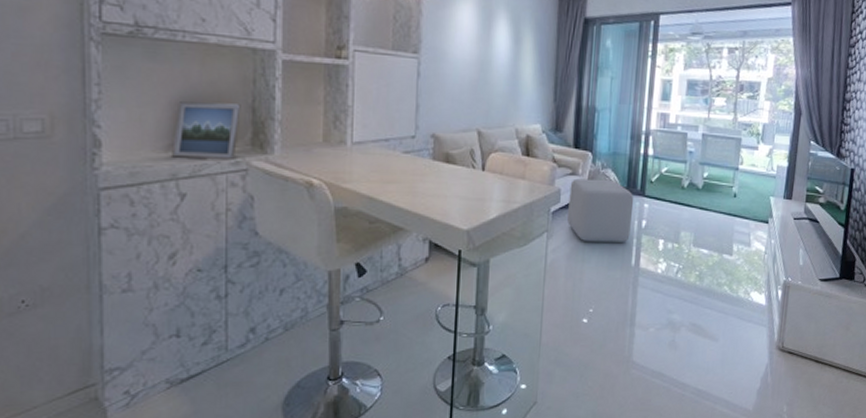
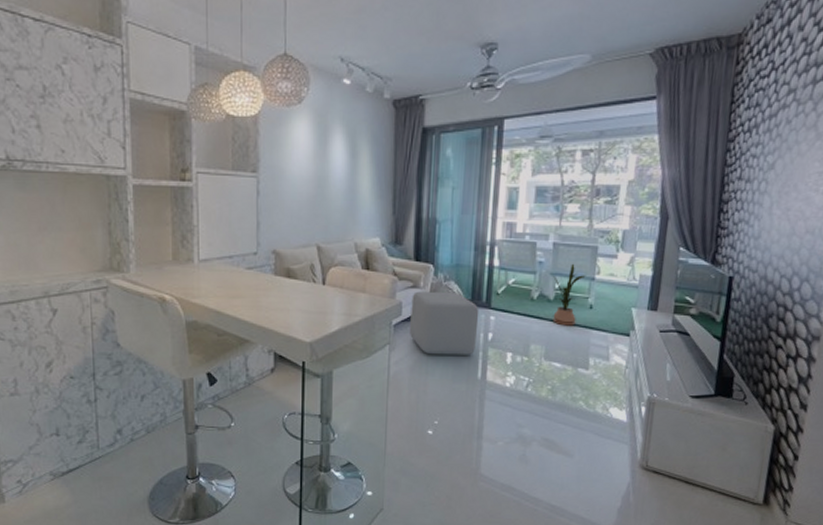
picture frame: present [172,101,241,159] -> none [43,227,99,278]
house plant: none [701,153,731,214] -> present [552,263,586,326]

